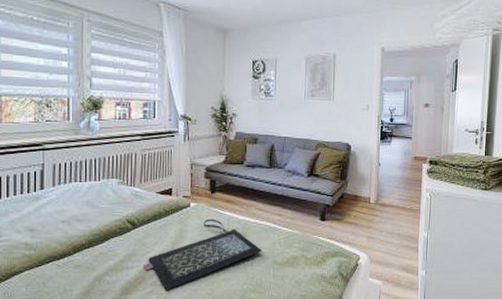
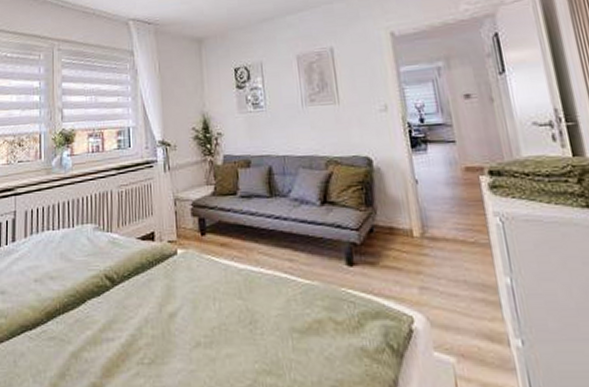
clutch bag: present [143,219,262,291] -> none [126,269,274,373]

